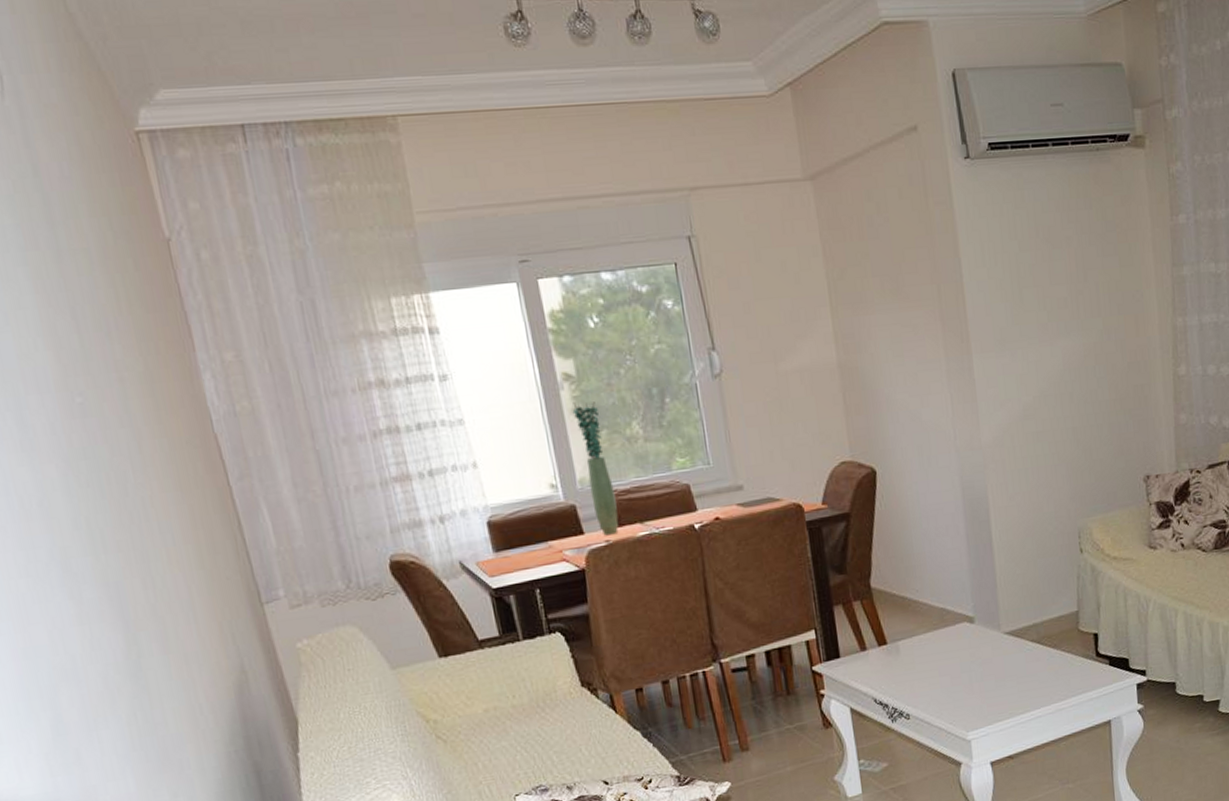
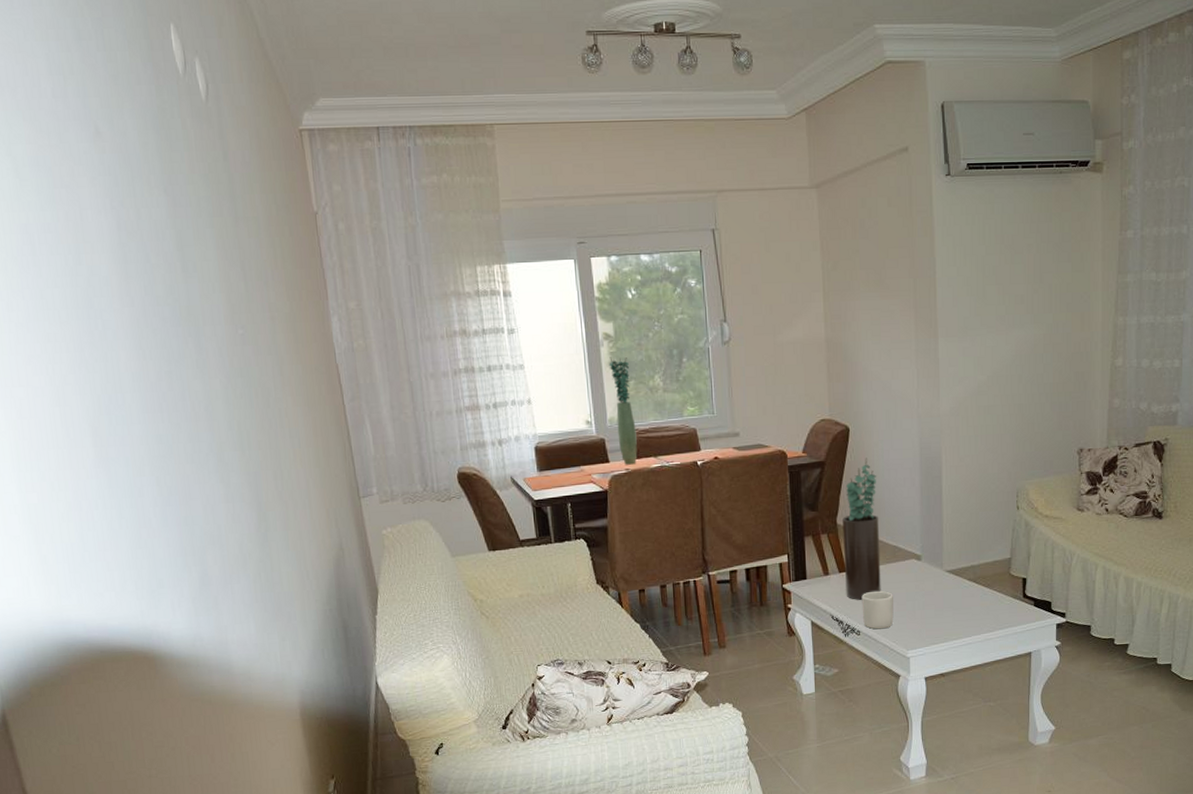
vase: none [877,504,931,678] -> present [843,458,881,600]
mug: none [907,663,948,710] -> present [861,590,894,629]

